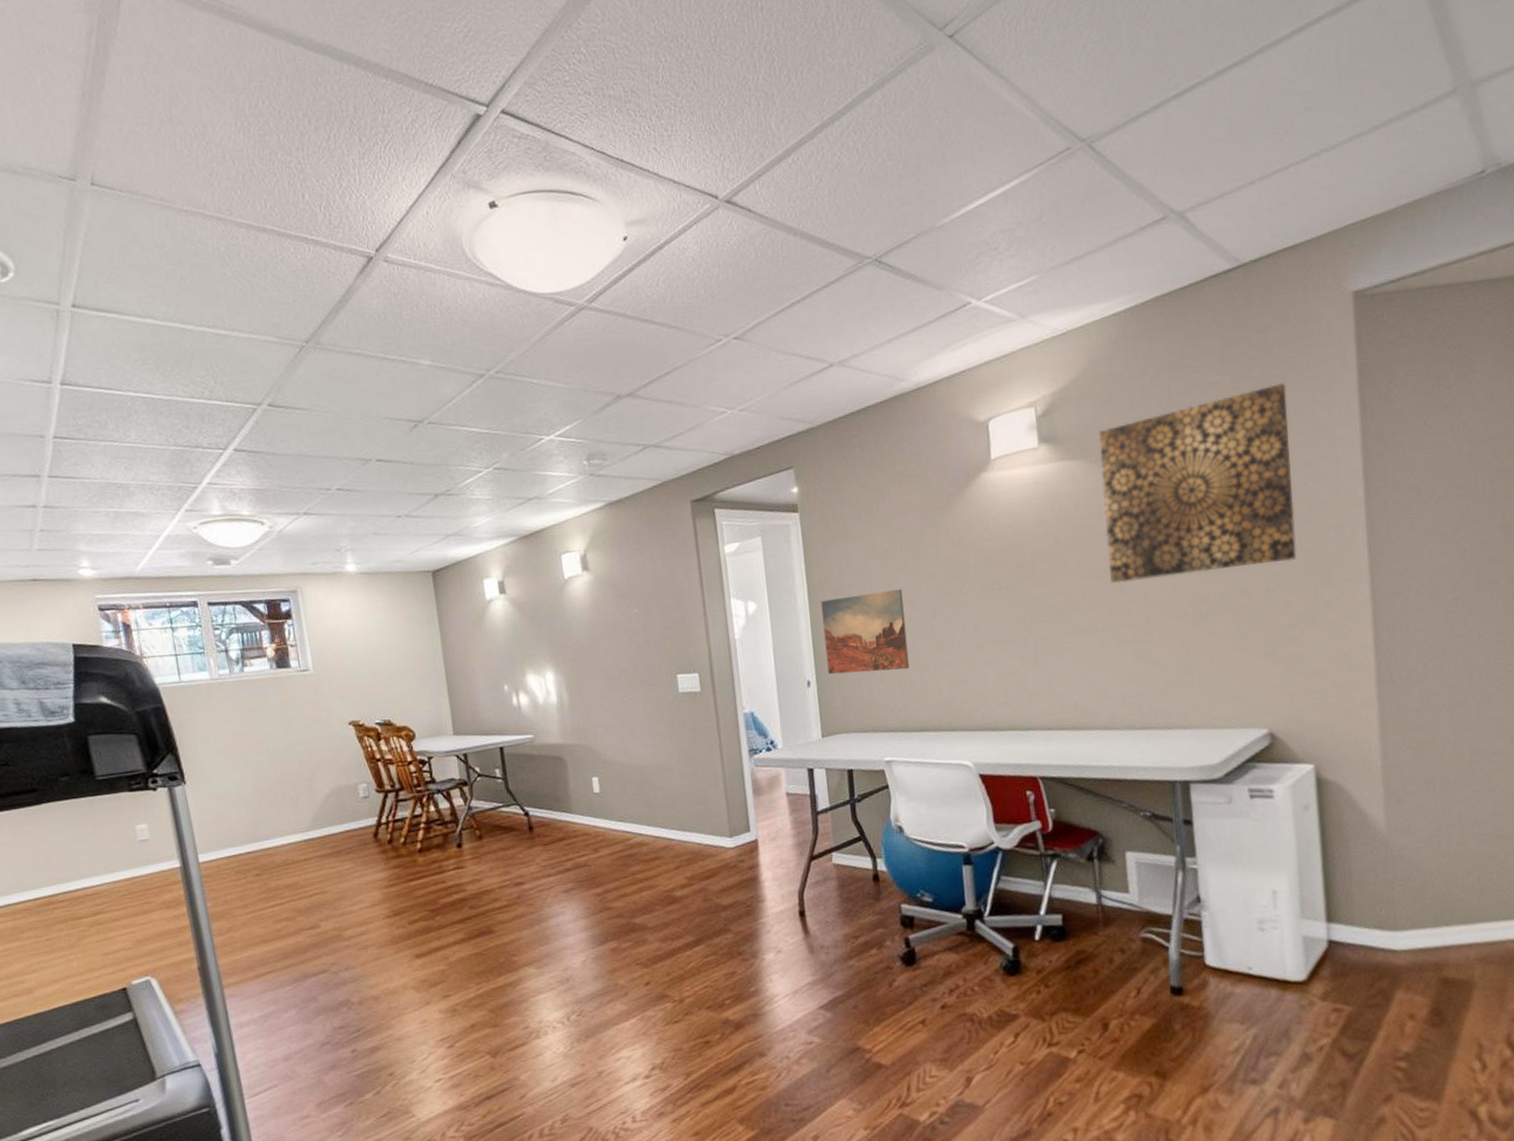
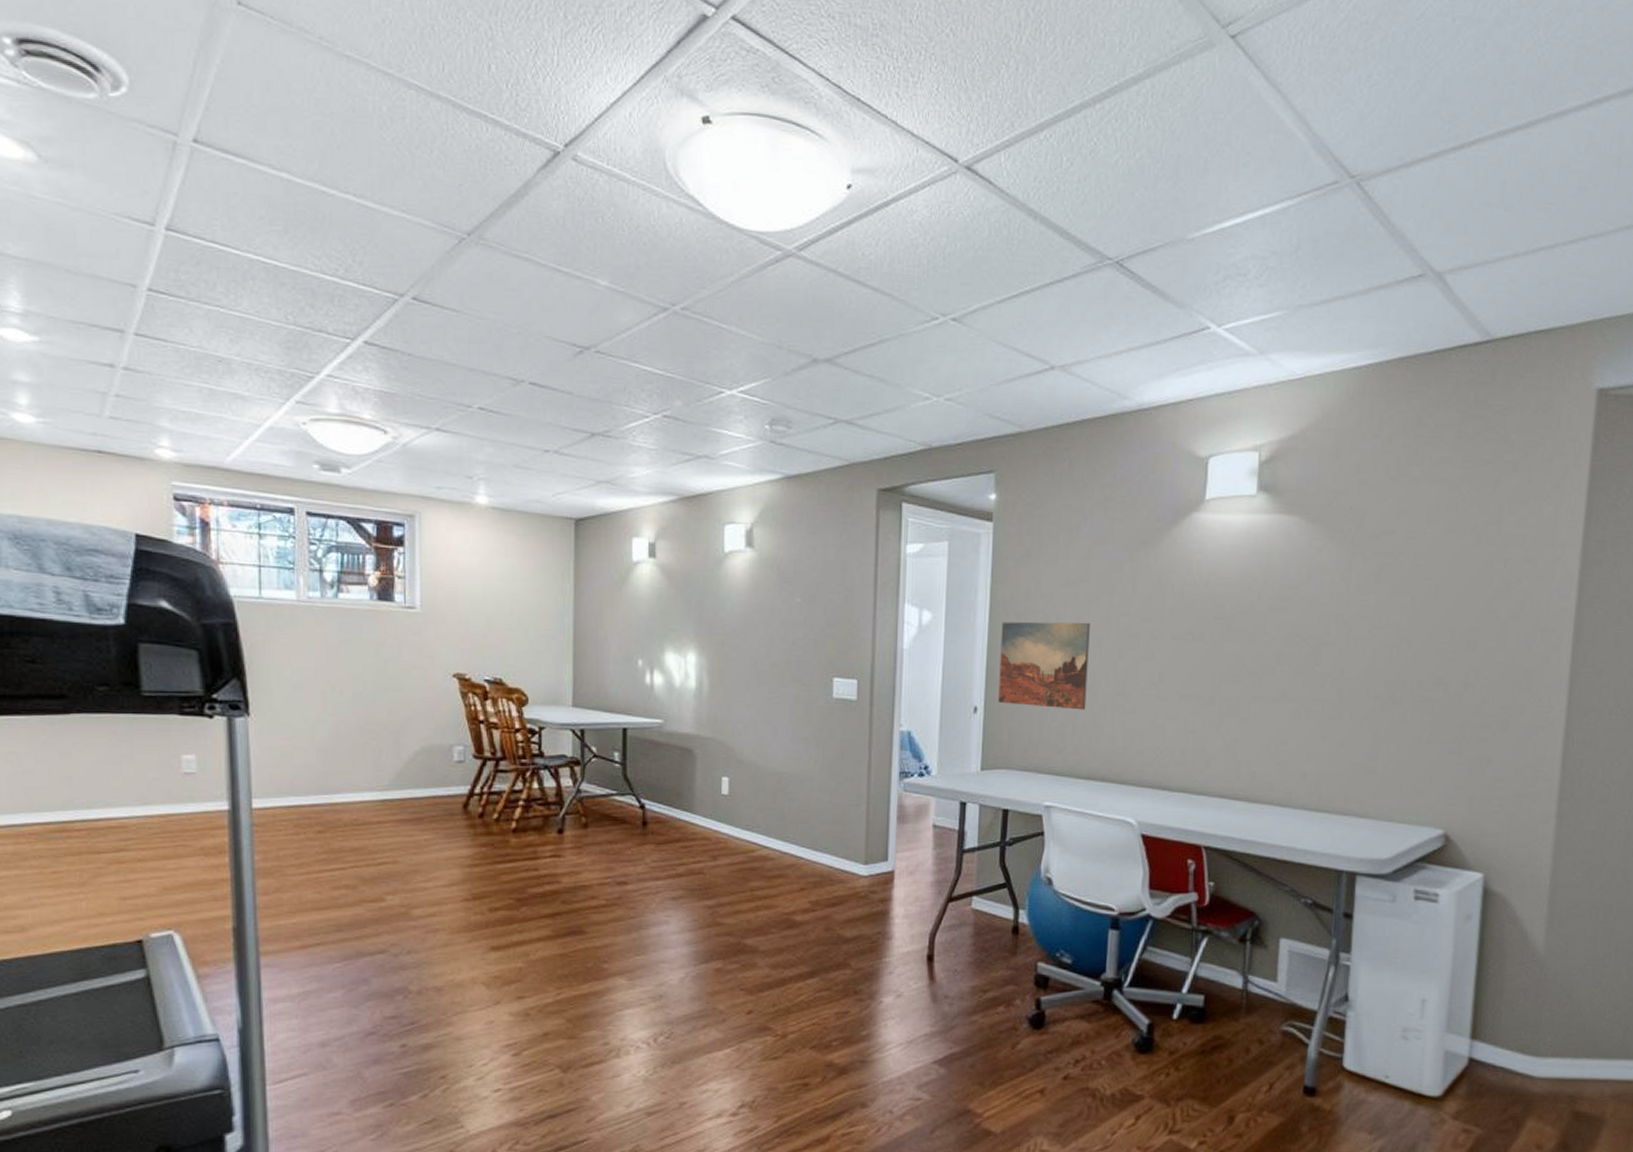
wall art: present [1098,383,1297,584] -> none [1309,471,1517,659]

